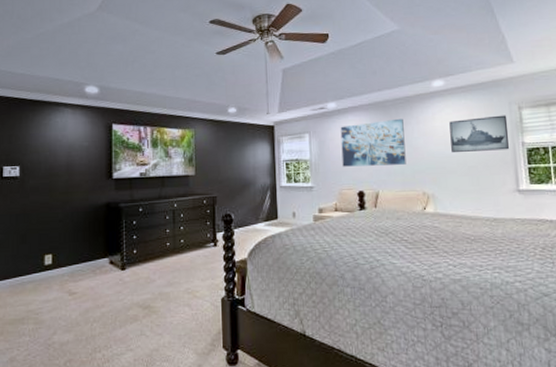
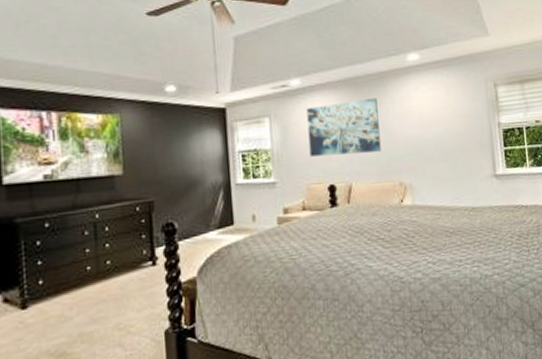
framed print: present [449,115,509,152] -> none [426,93,486,136]

